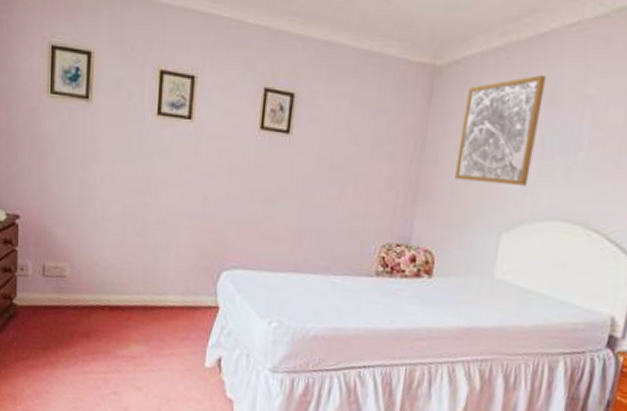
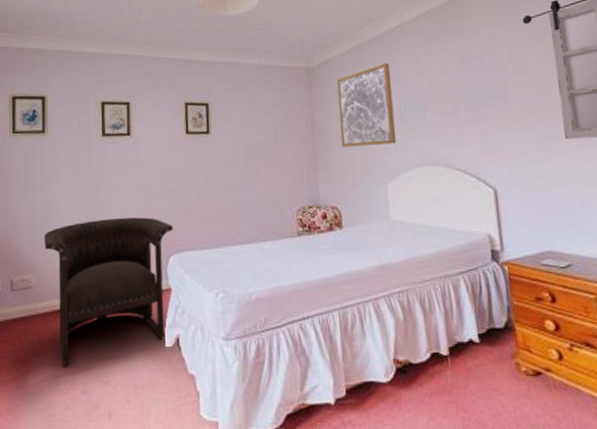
armchair: none [81,214,230,365] -> present [44,217,173,367]

